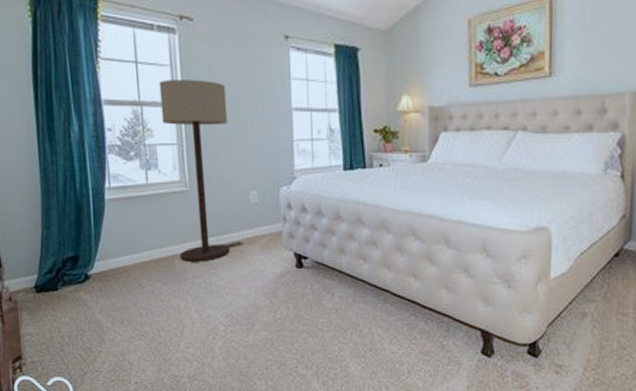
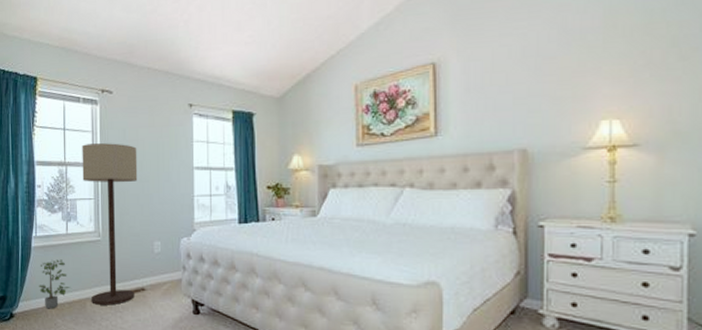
potted plant: none [117,213,155,268] -> present [39,259,70,309]

